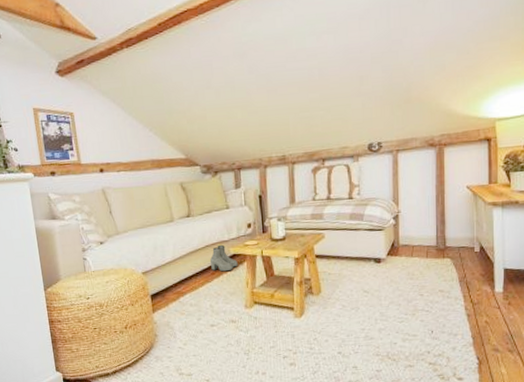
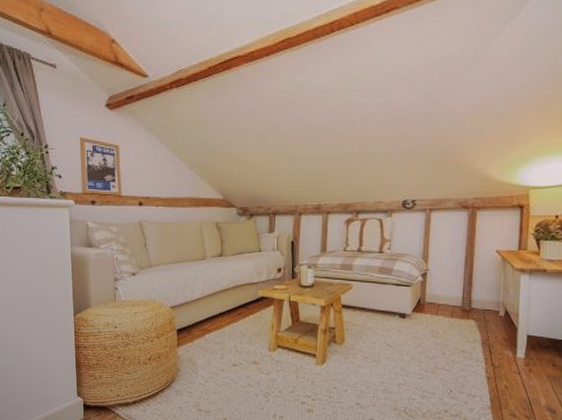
boots: present [210,244,238,272] -> none [239,286,265,313]

